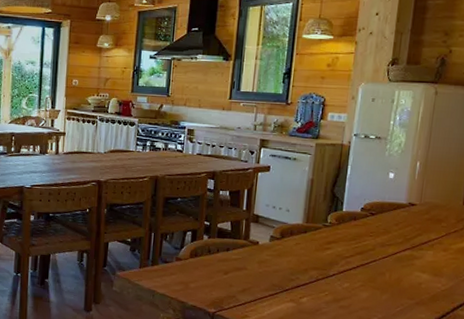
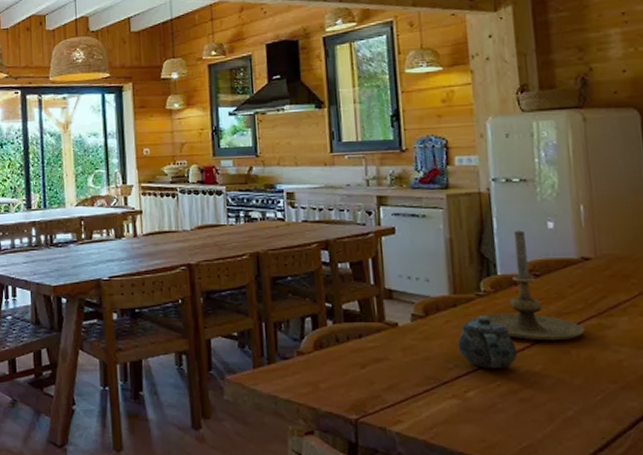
teapot: none [302,241,346,283] -> present [458,316,517,369]
candle holder: none [320,177,400,265] -> present [476,230,585,341]

